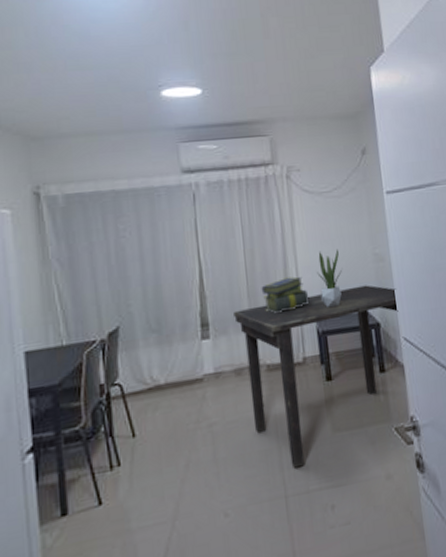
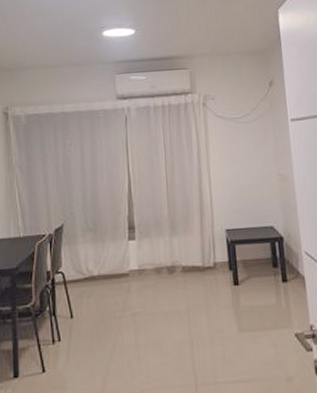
dining table: present [233,285,398,468] -> none [155,202,300,361]
stack of books: present [261,276,310,313] -> none [179,191,221,222]
potted plant: present [317,249,342,307] -> none [227,168,250,219]

